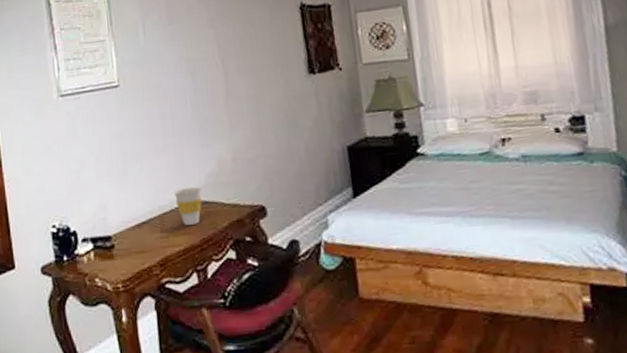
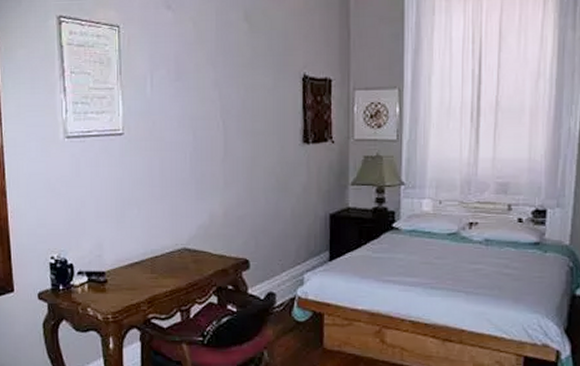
cup: present [174,187,202,225] -> none [167,236,192,269]

